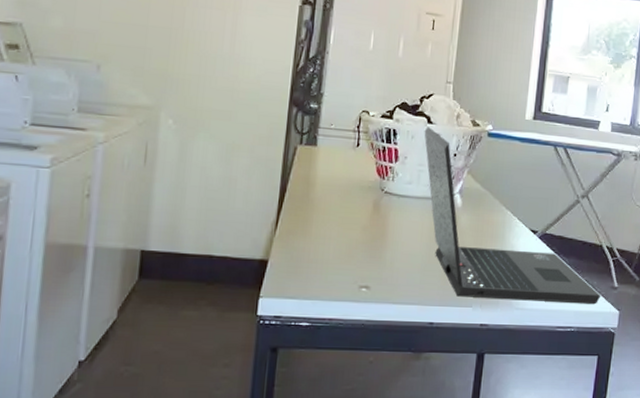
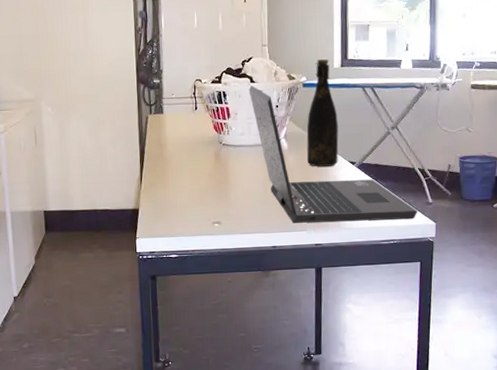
bottle: none [482,108,524,233] -> present [306,59,339,167]

